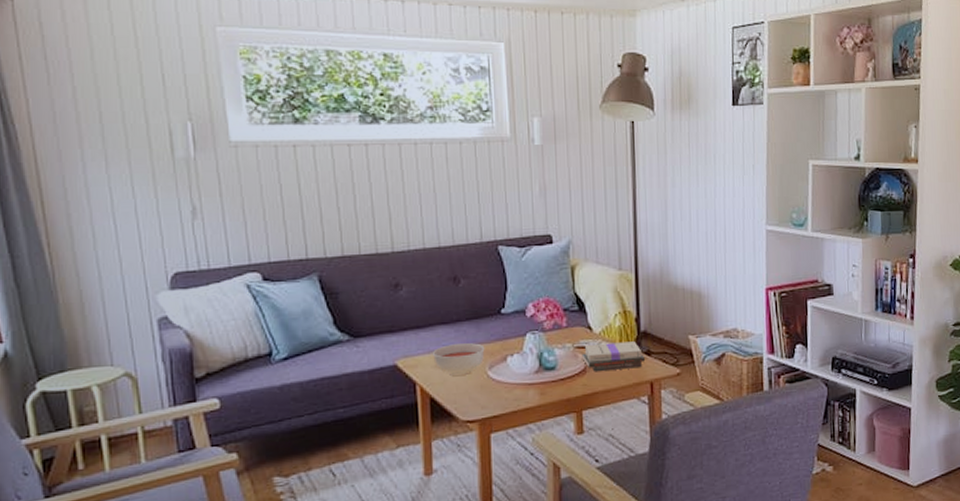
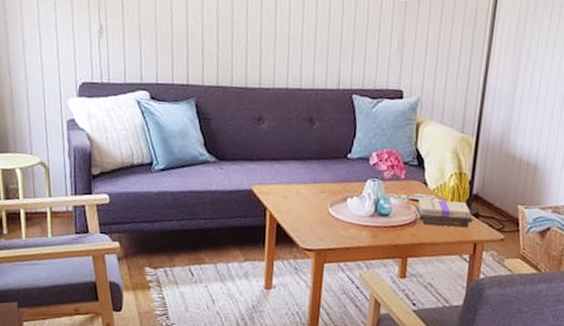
bowl: present [433,343,485,377] -> none [283,179,329,209]

